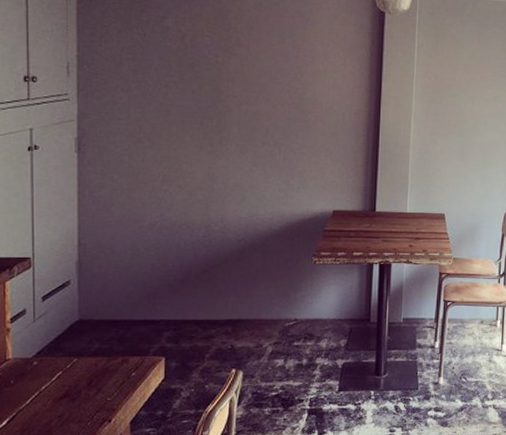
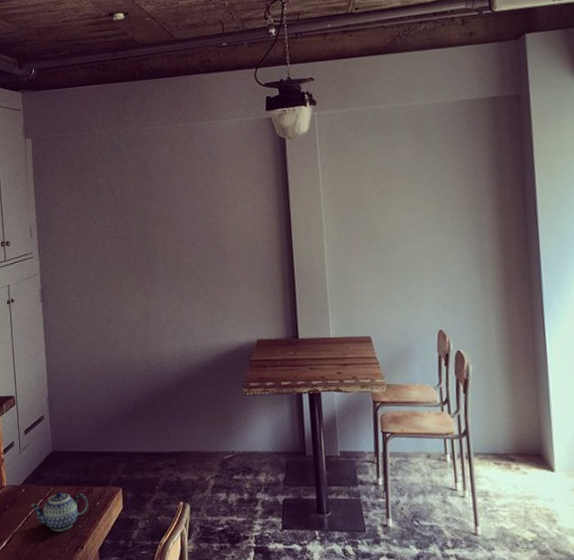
teapot: none [45,363,121,406] -> present [31,491,89,532]

